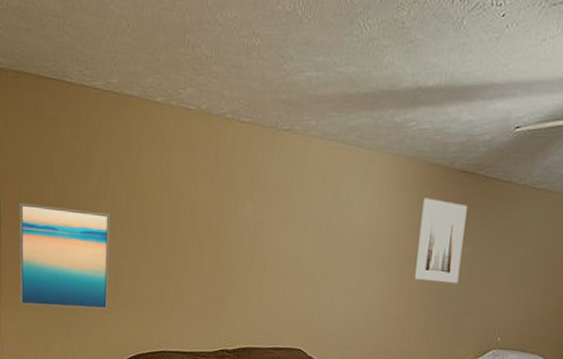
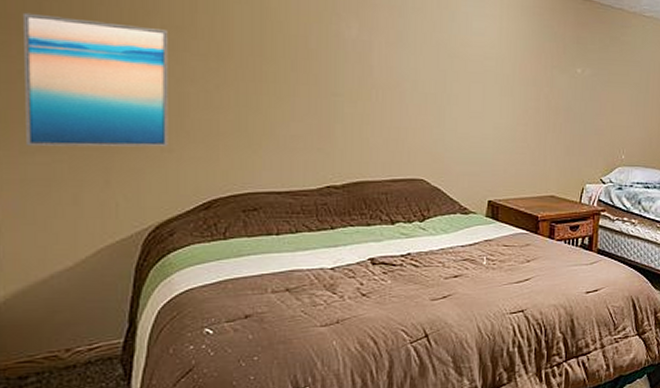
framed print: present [415,198,467,284] -> none [540,21,585,105]

